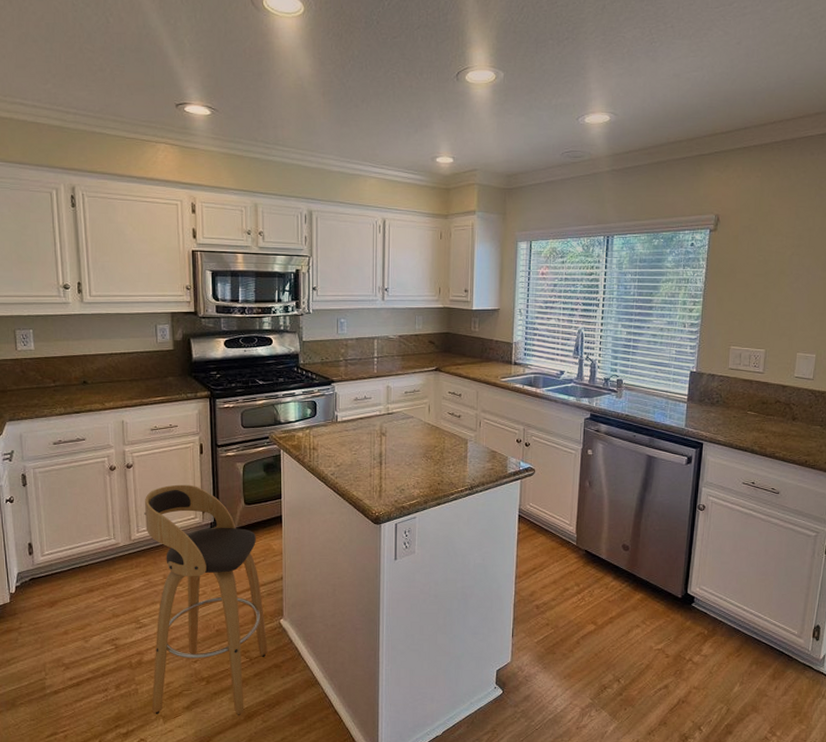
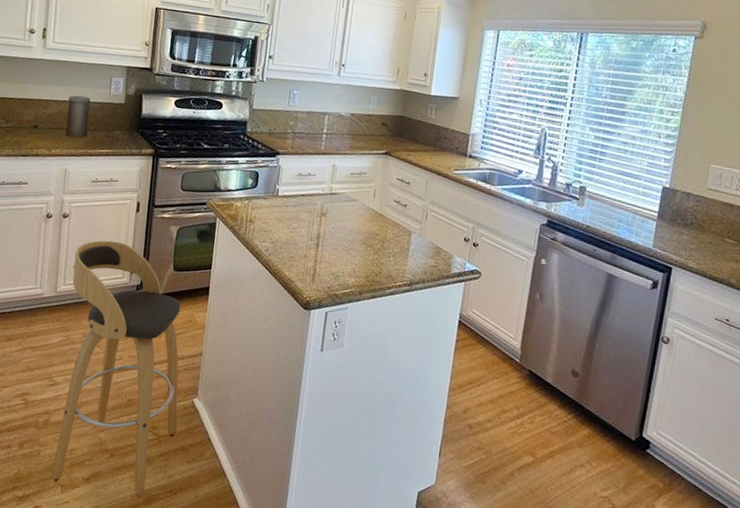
canister: none [115,346,140,389] -> present [65,95,91,138]

